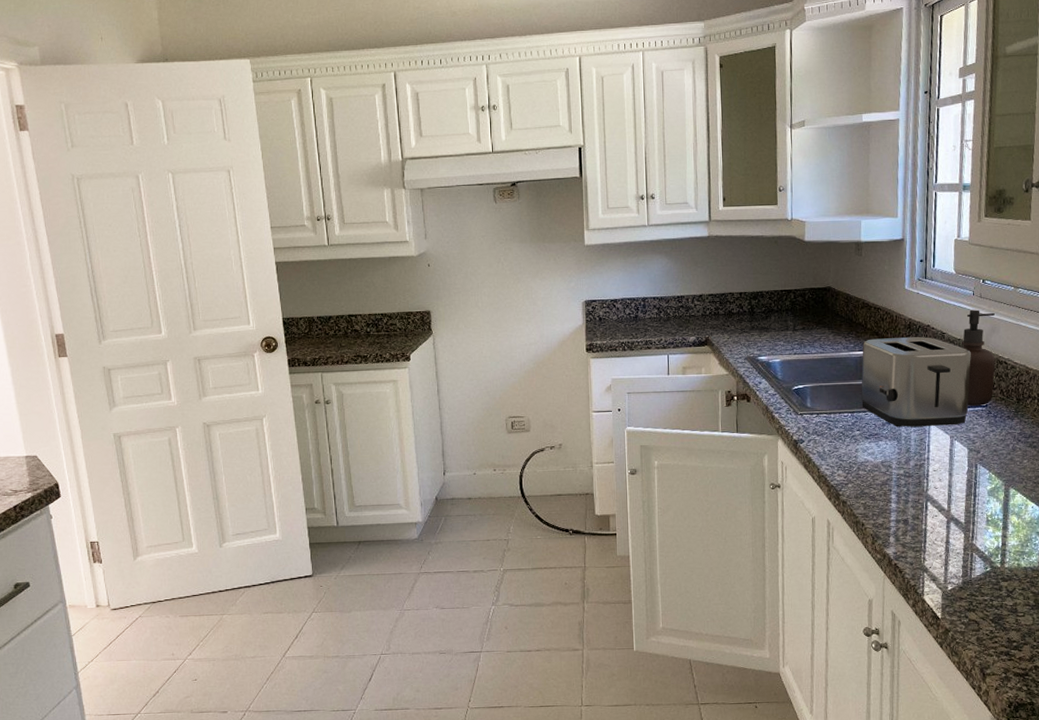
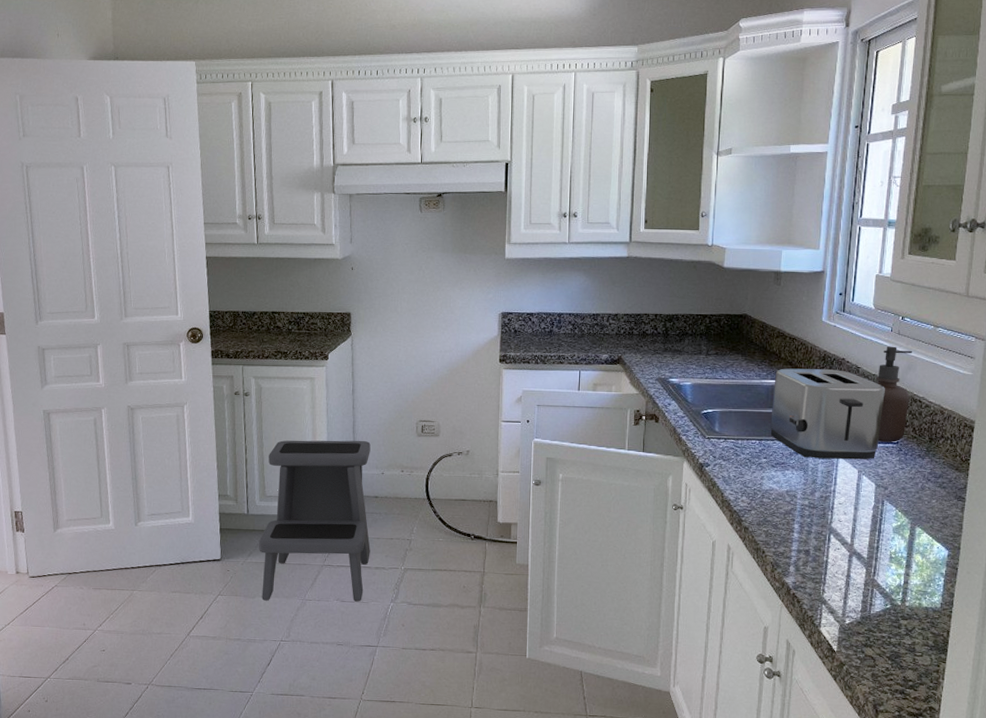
step stool: none [350,442,467,614] -> present [258,440,371,602]

